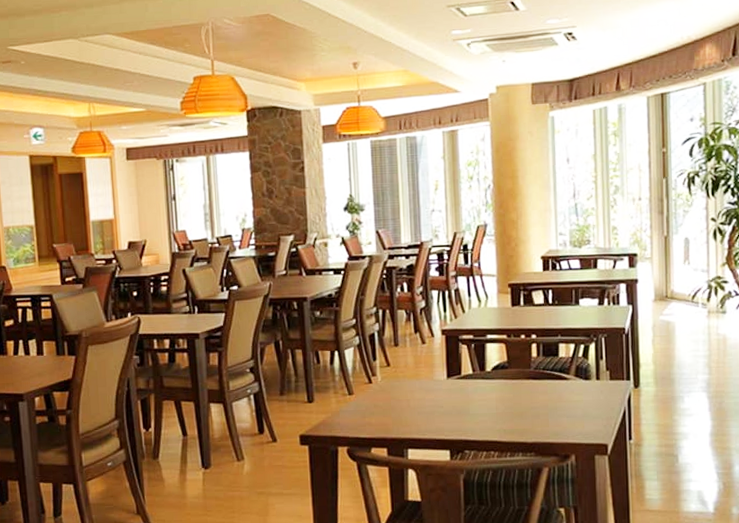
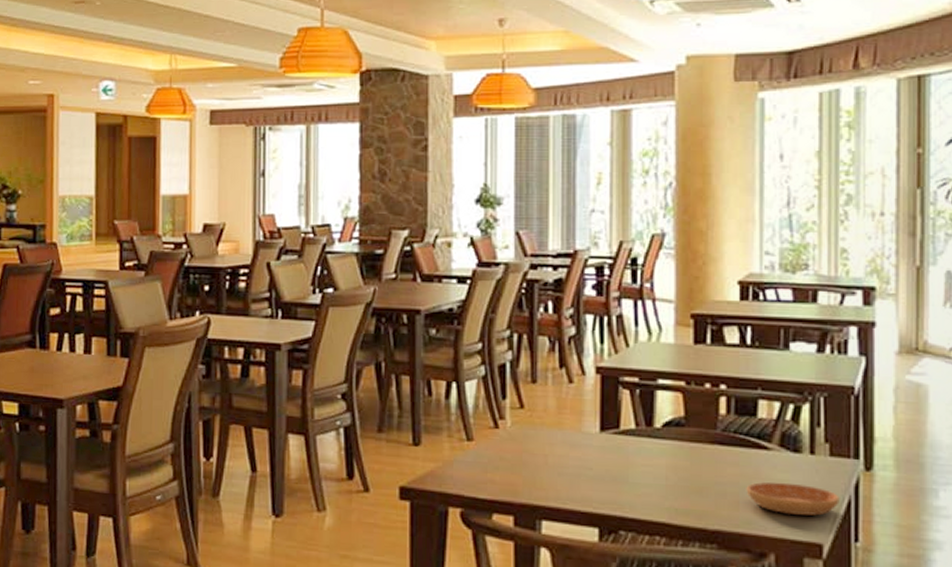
saucer: none [553,402,618,425] -> present [746,481,840,516]

